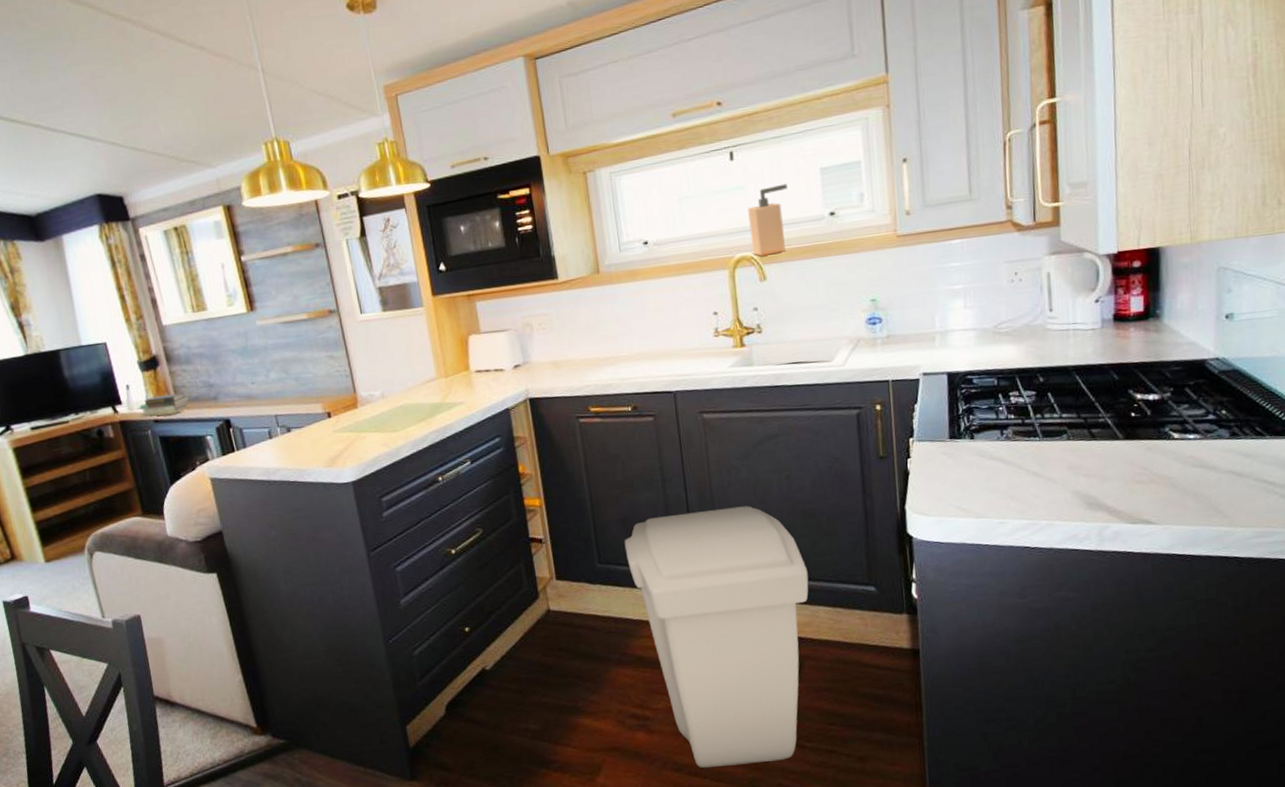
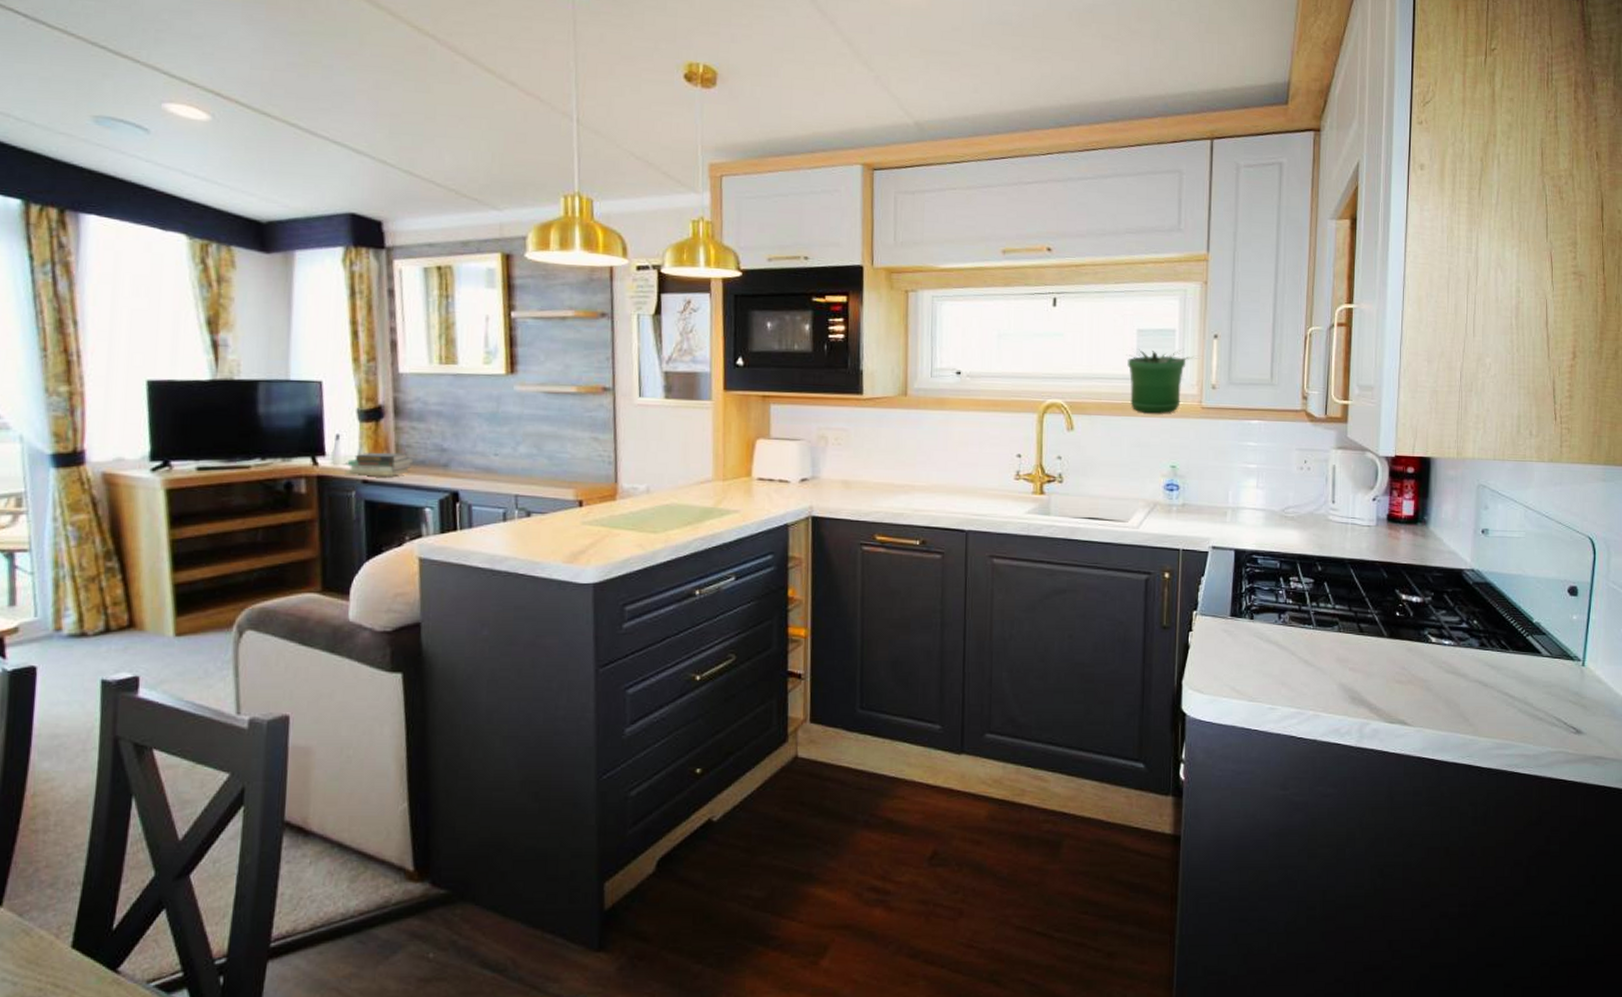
trash can: present [624,505,809,768] -> none [891,662,1079,955]
soap dispenser: present [748,183,788,256] -> none [1063,338,1104,406]
planter: none [812,179,892,251] -> present [1126,348,1202,413]

